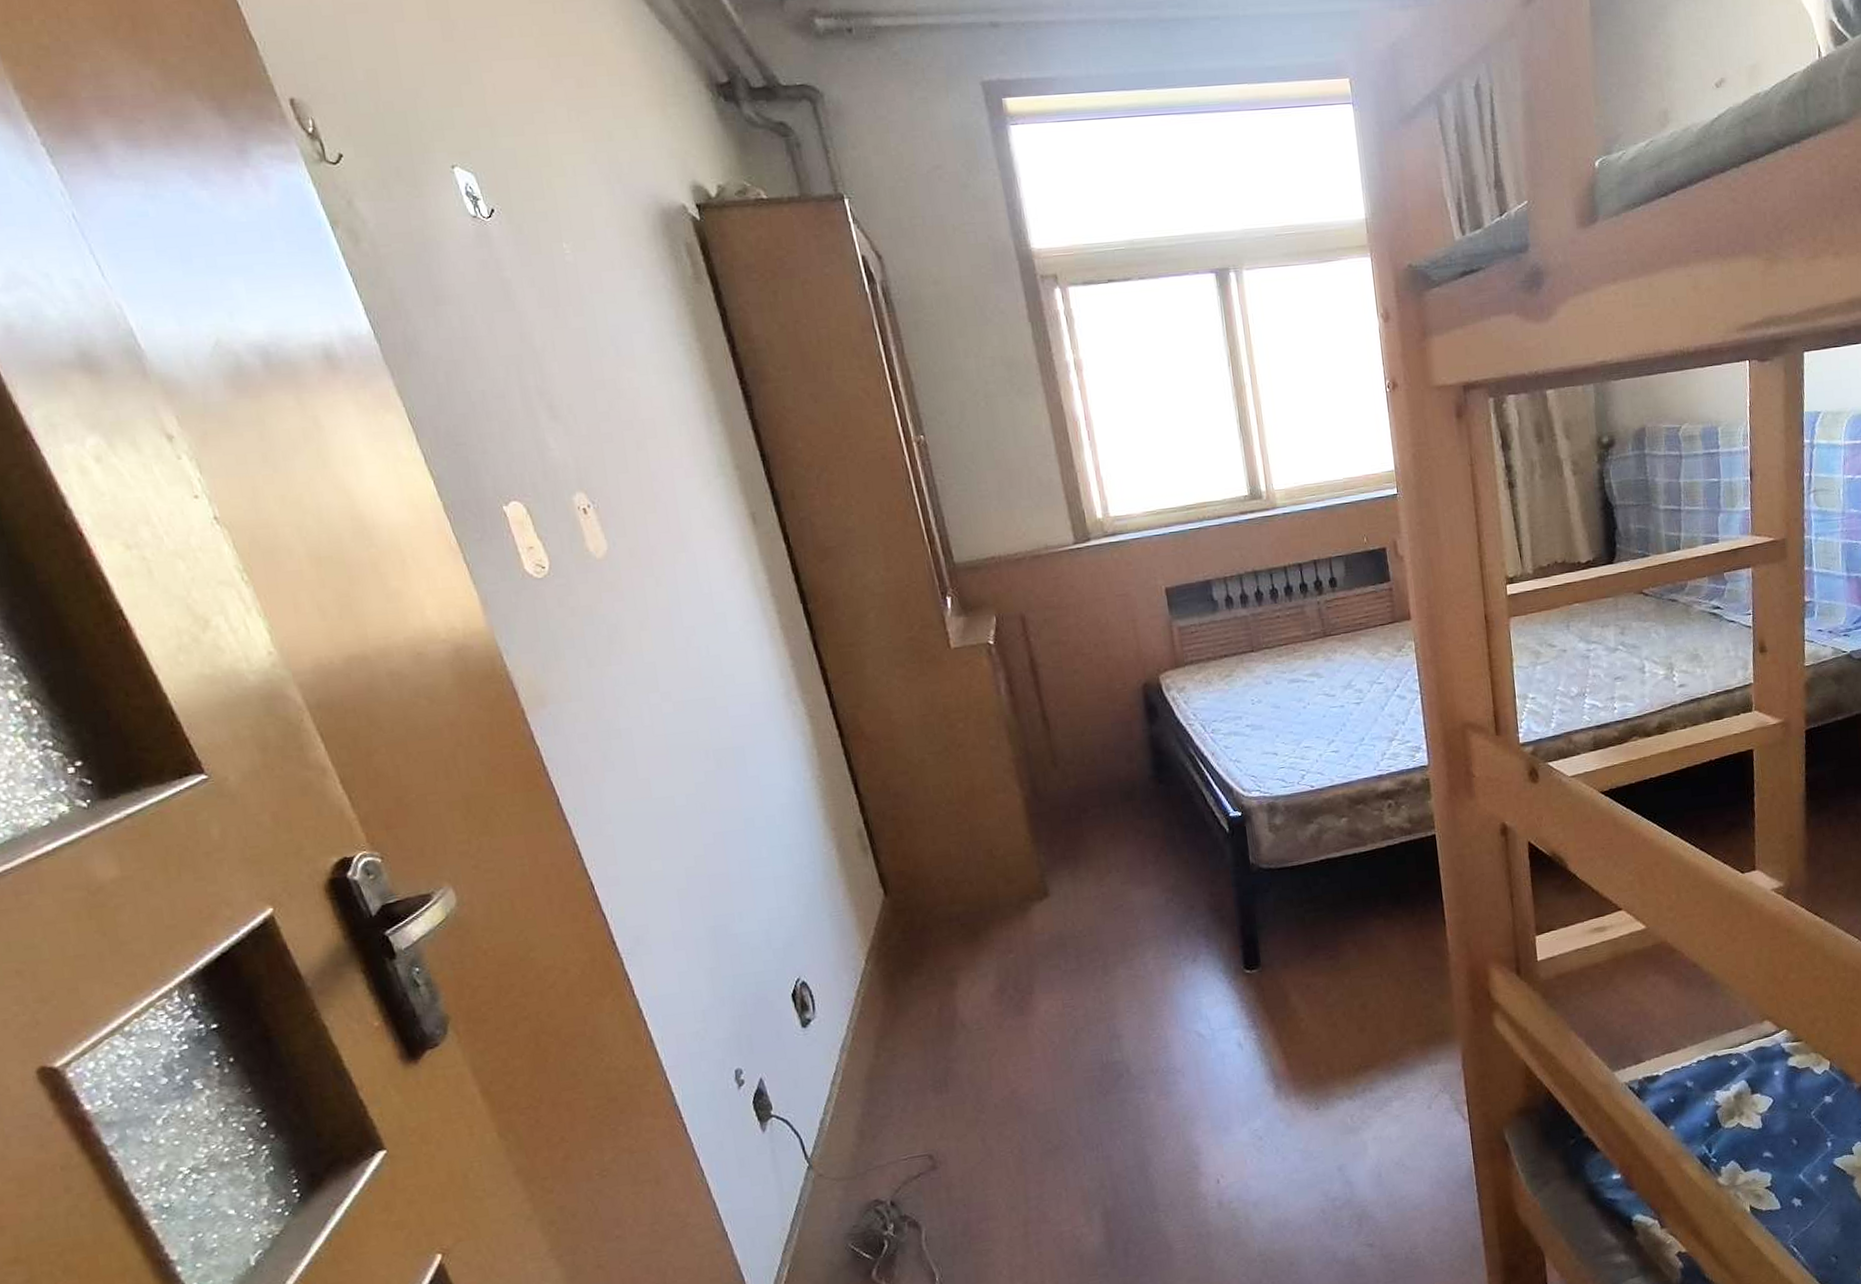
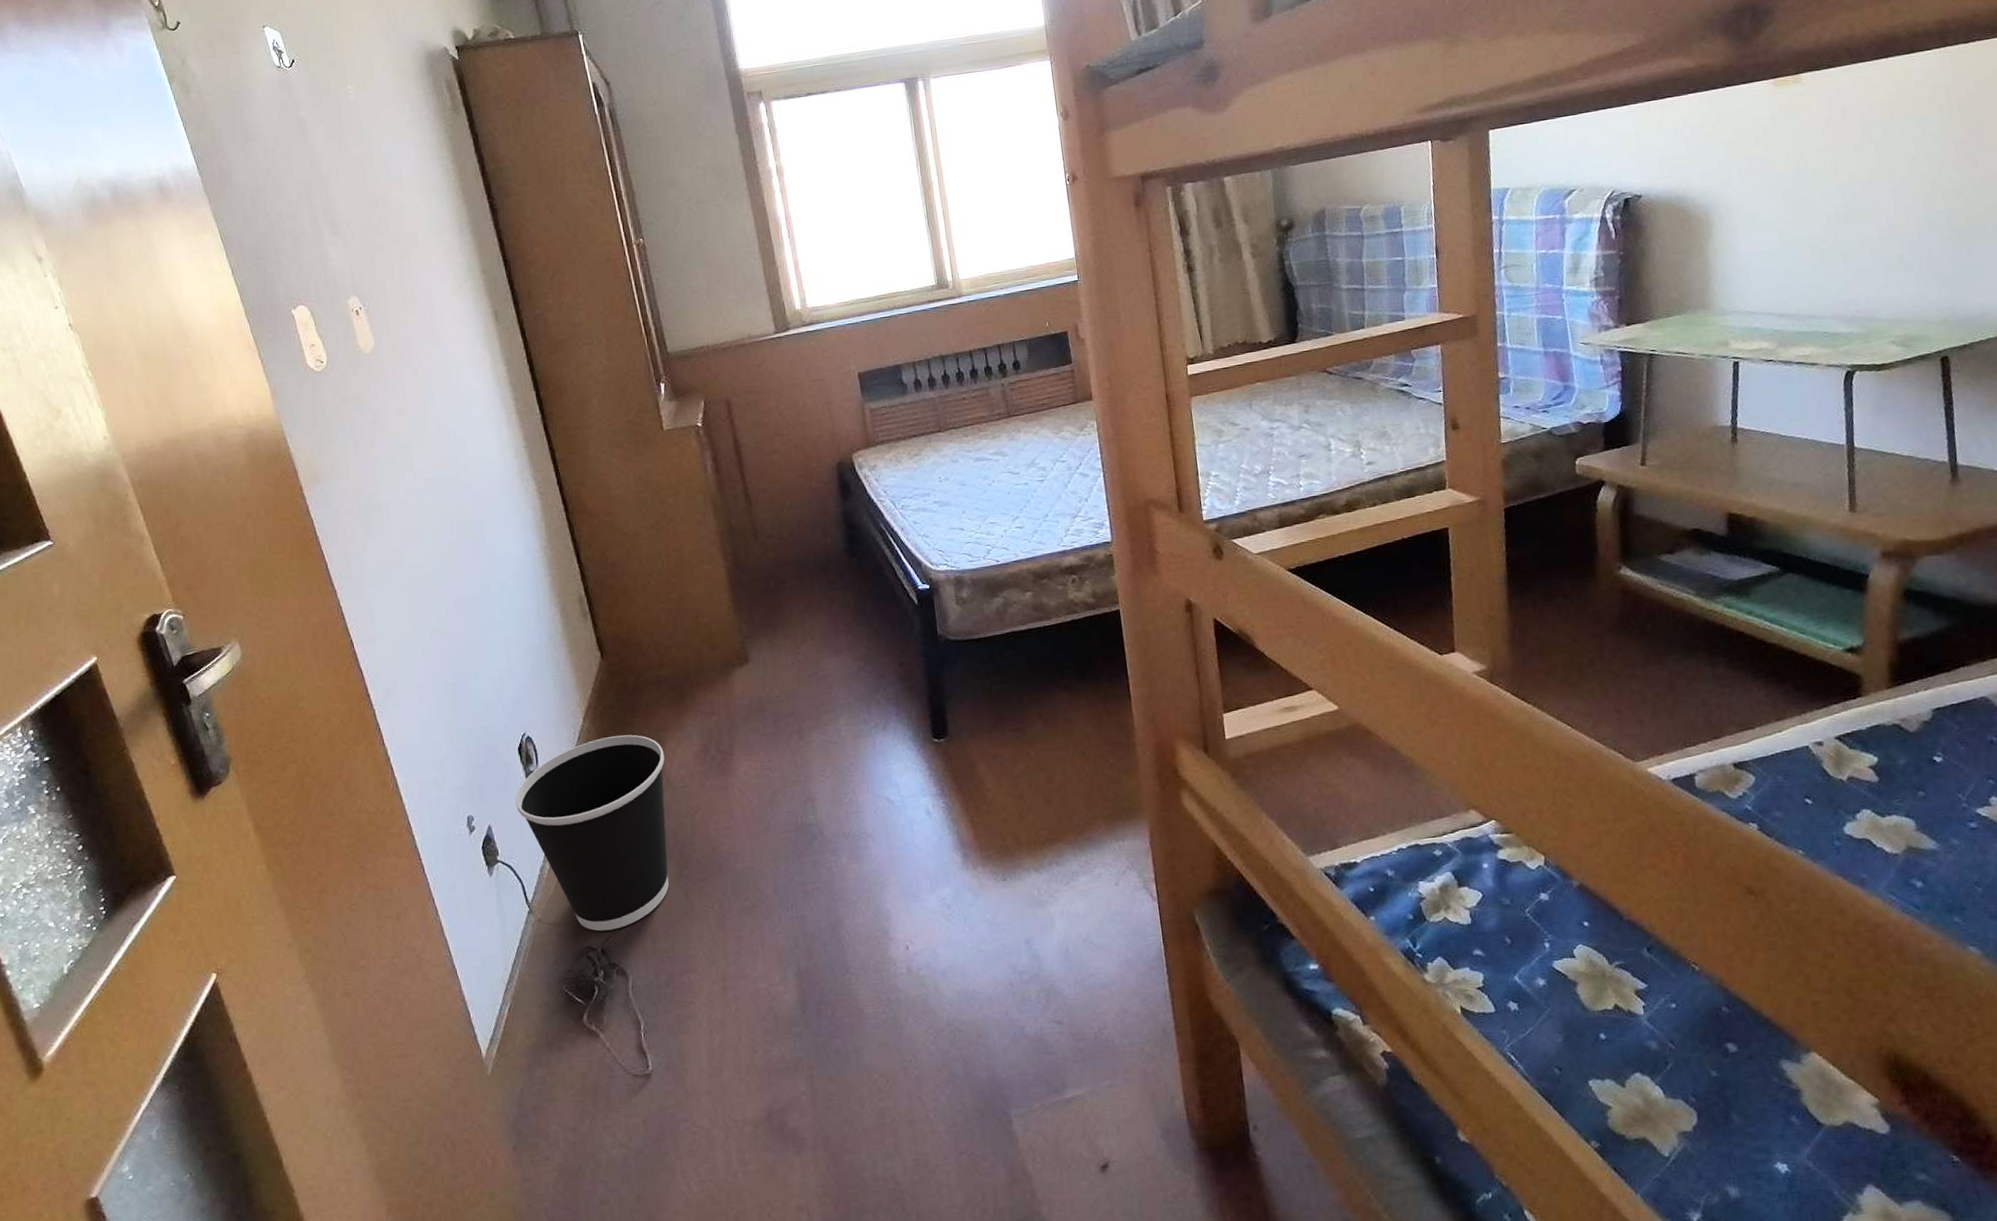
wastebasket: none [790,976,964,1184] -> present [515,734,669,932]

